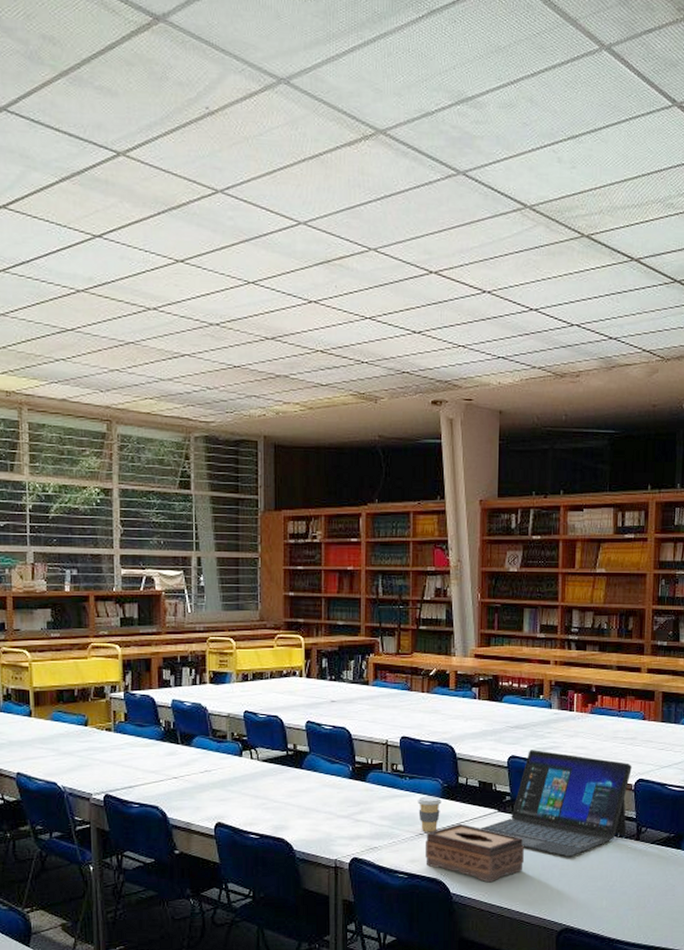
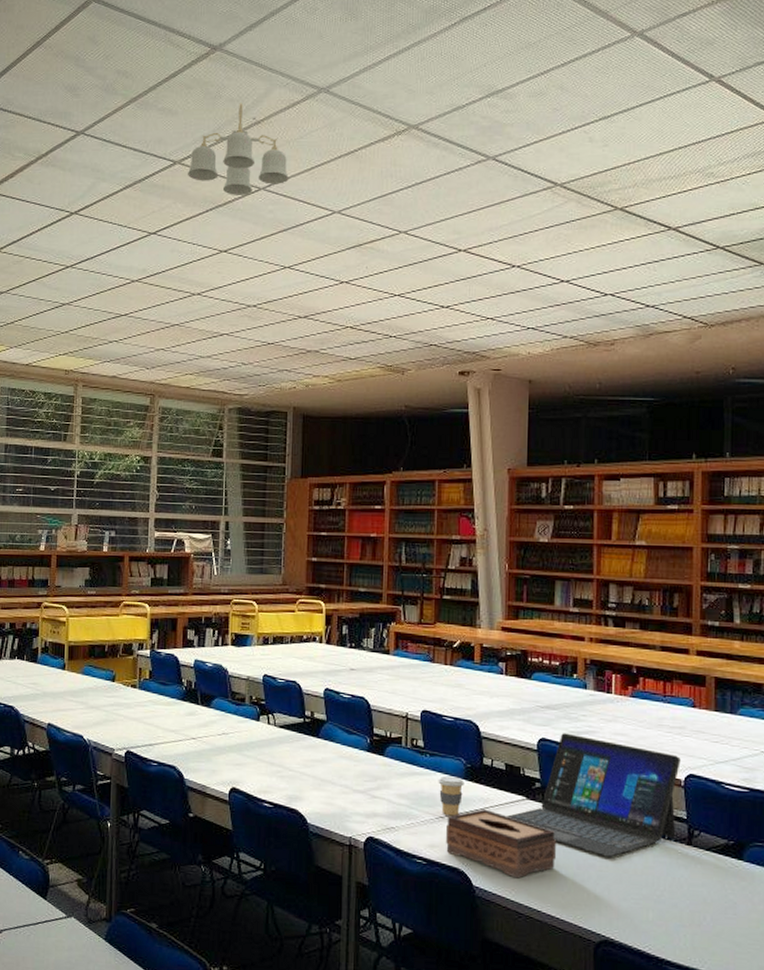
ceiling light fixture: none [134,88,249,198] -> present [188,103,289,195]

